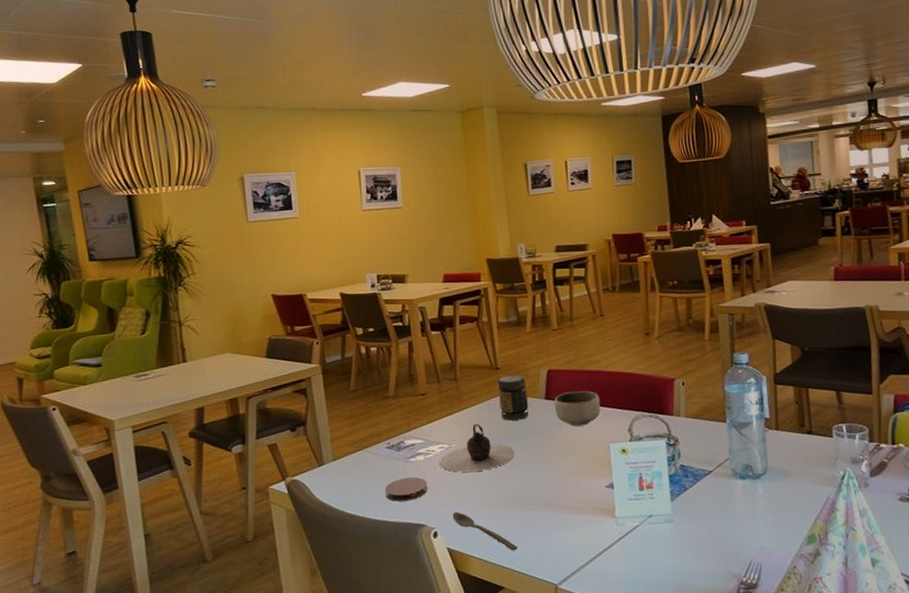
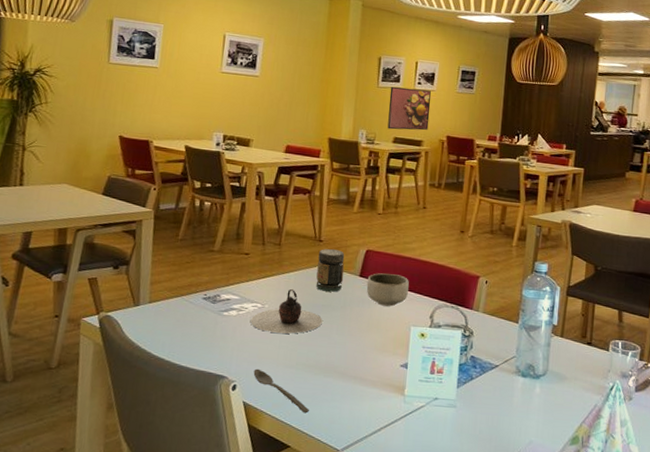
coaster: present [384,476,428,502] -> none [193,329,236,352]
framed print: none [542,189,591,239] -> present [387,86,431,131]

